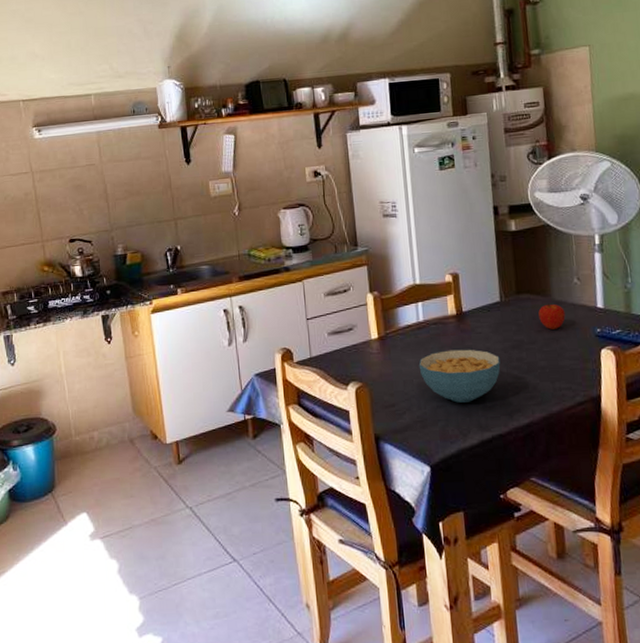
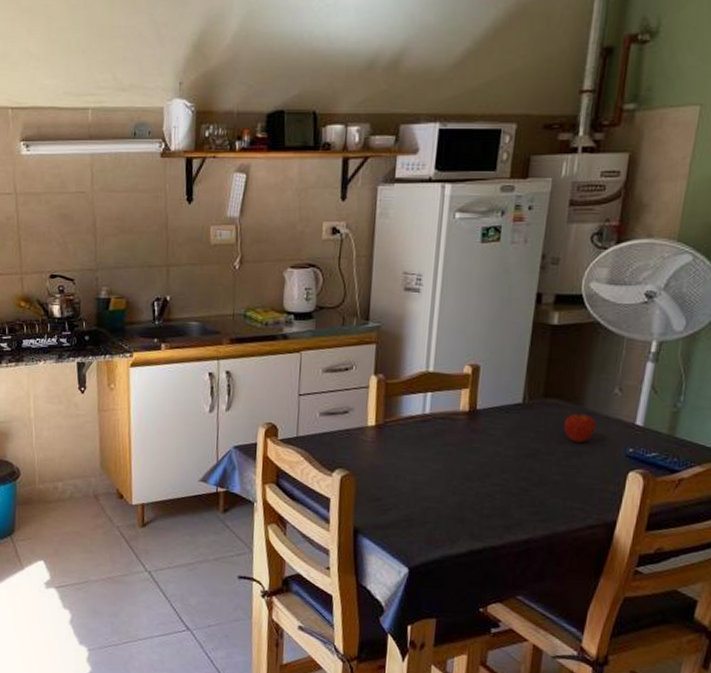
cereal bowl: present [418,349,501,403] -> none [415,449,509,508]

